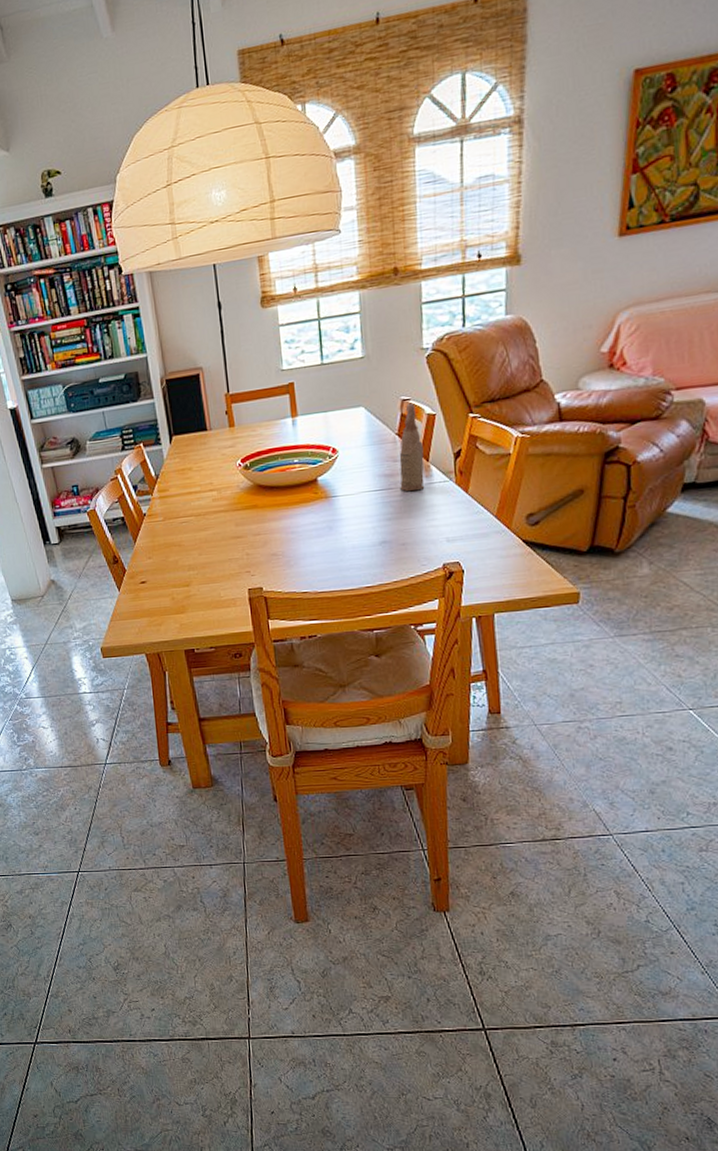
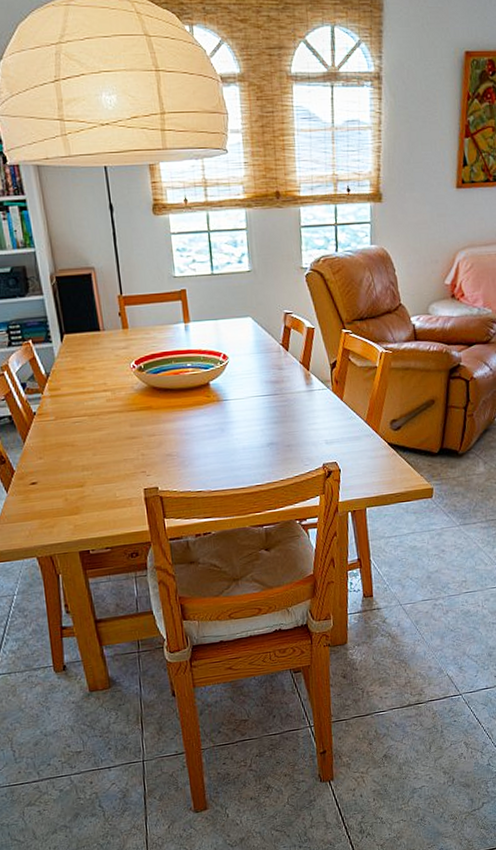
bottle: present [399,403,425,492] -> none [283,316,306,398]

